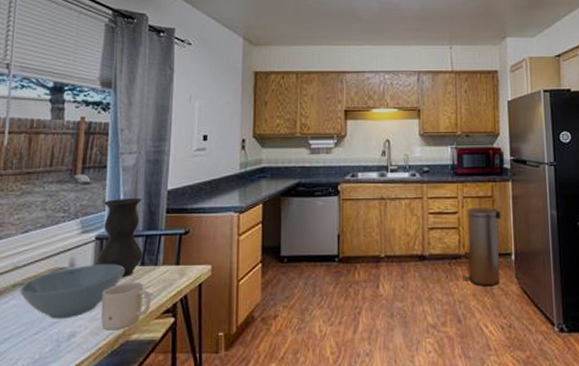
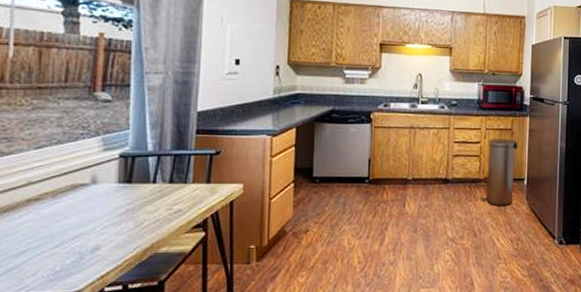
bowl: present [20,263,125,319] -> none [35,180,152,233]
vase: present [95,197,143,278] -> none [120,117,172,195]
mug: present [101,282,152,331] -> none [127,199,181,244]

